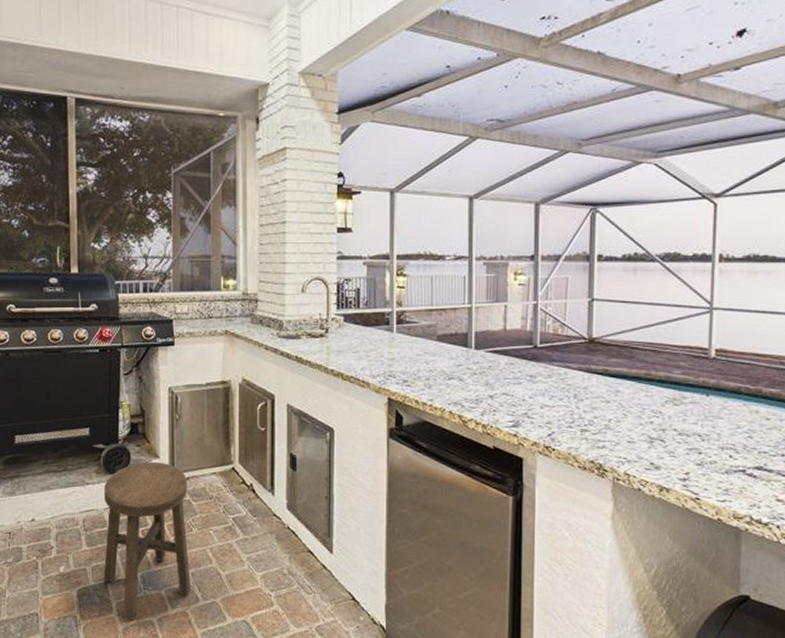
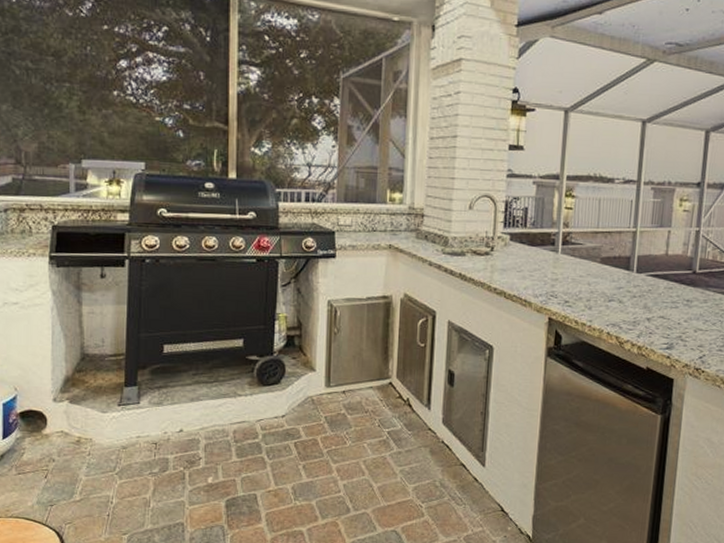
stool: present [103,461,191,621] -> none [253,374,343,530]

